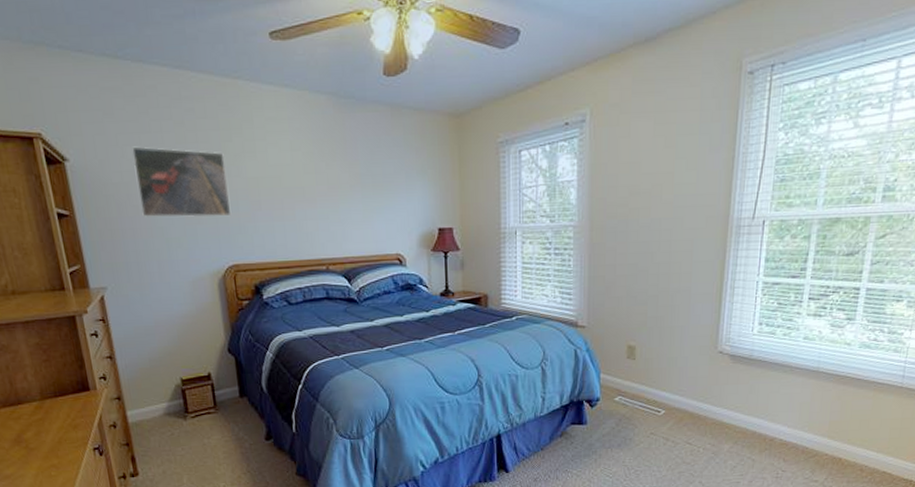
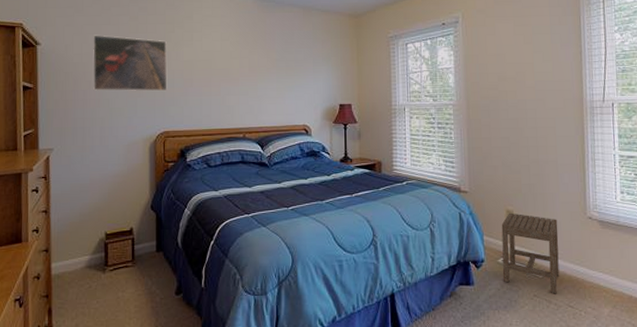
stool: none [619,348,684,432] -> present [501,212,560,294]

